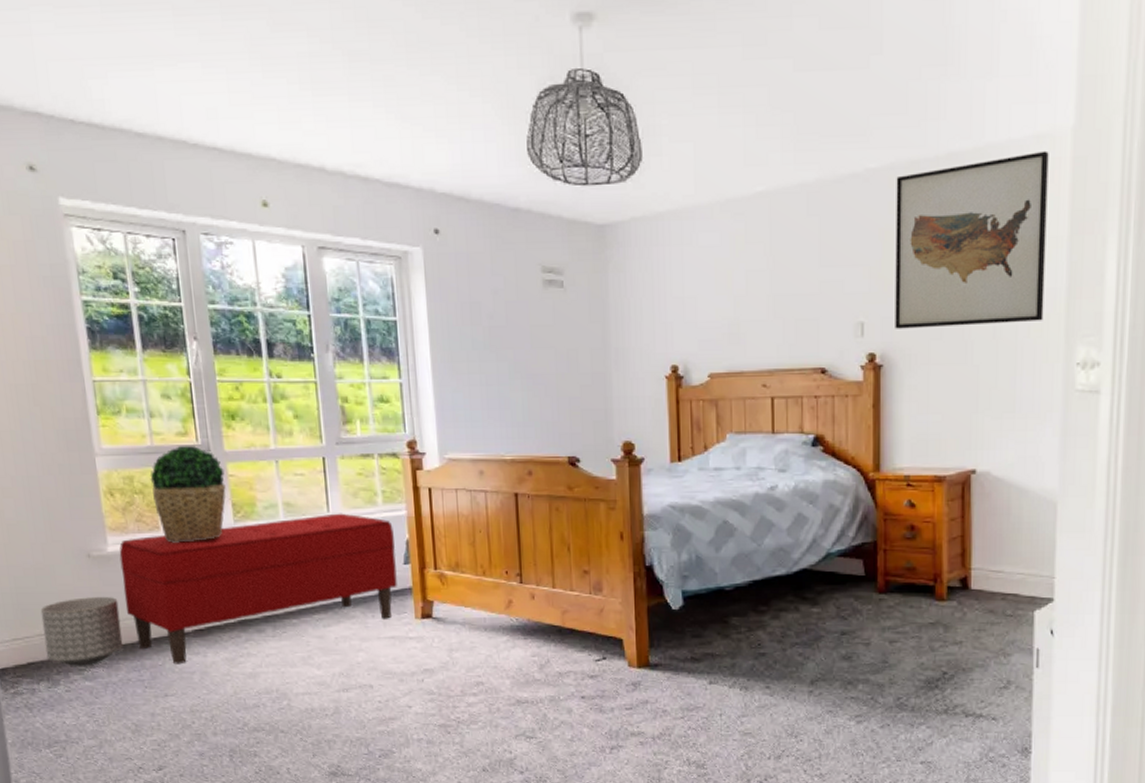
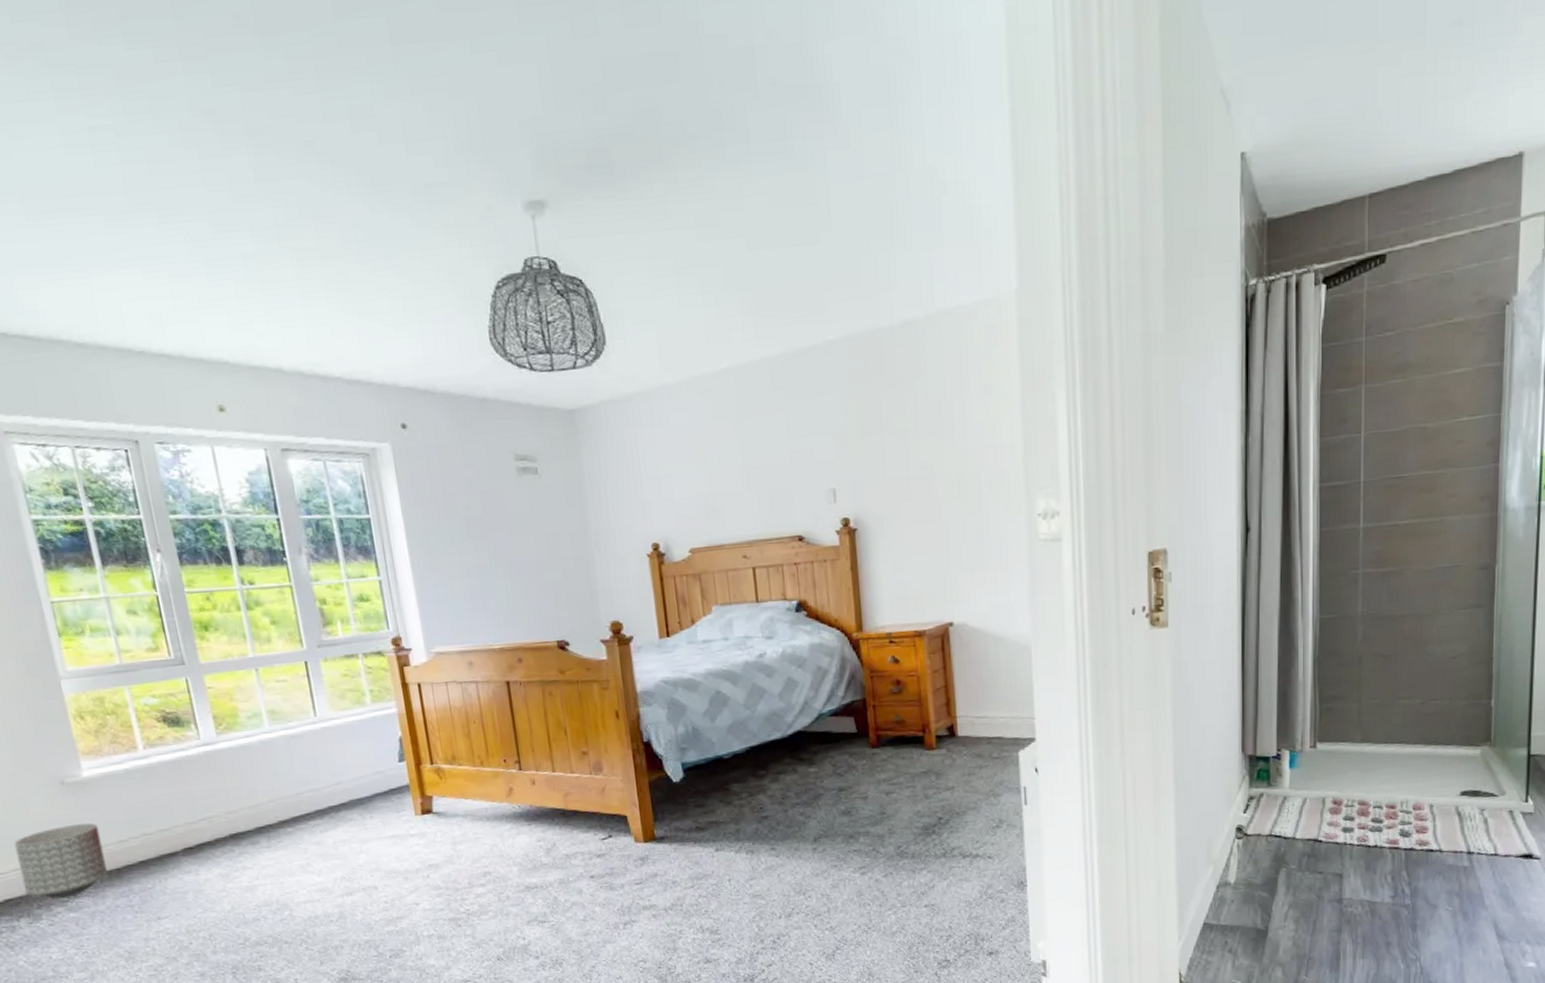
bench: present [119,513,397,665] -> none [95,716,394,886]
potted plant: present [150,446,226,543] -> none [121,661,206,762]
wall art: present [895,150,1049,329] -> none [855,314,1004,493]

